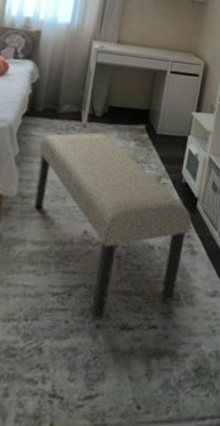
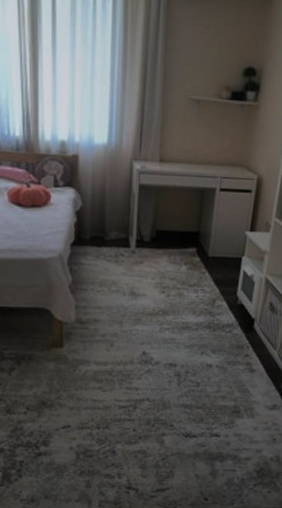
bench: present [34,133,192,320] -> none [91,258,249,428]

